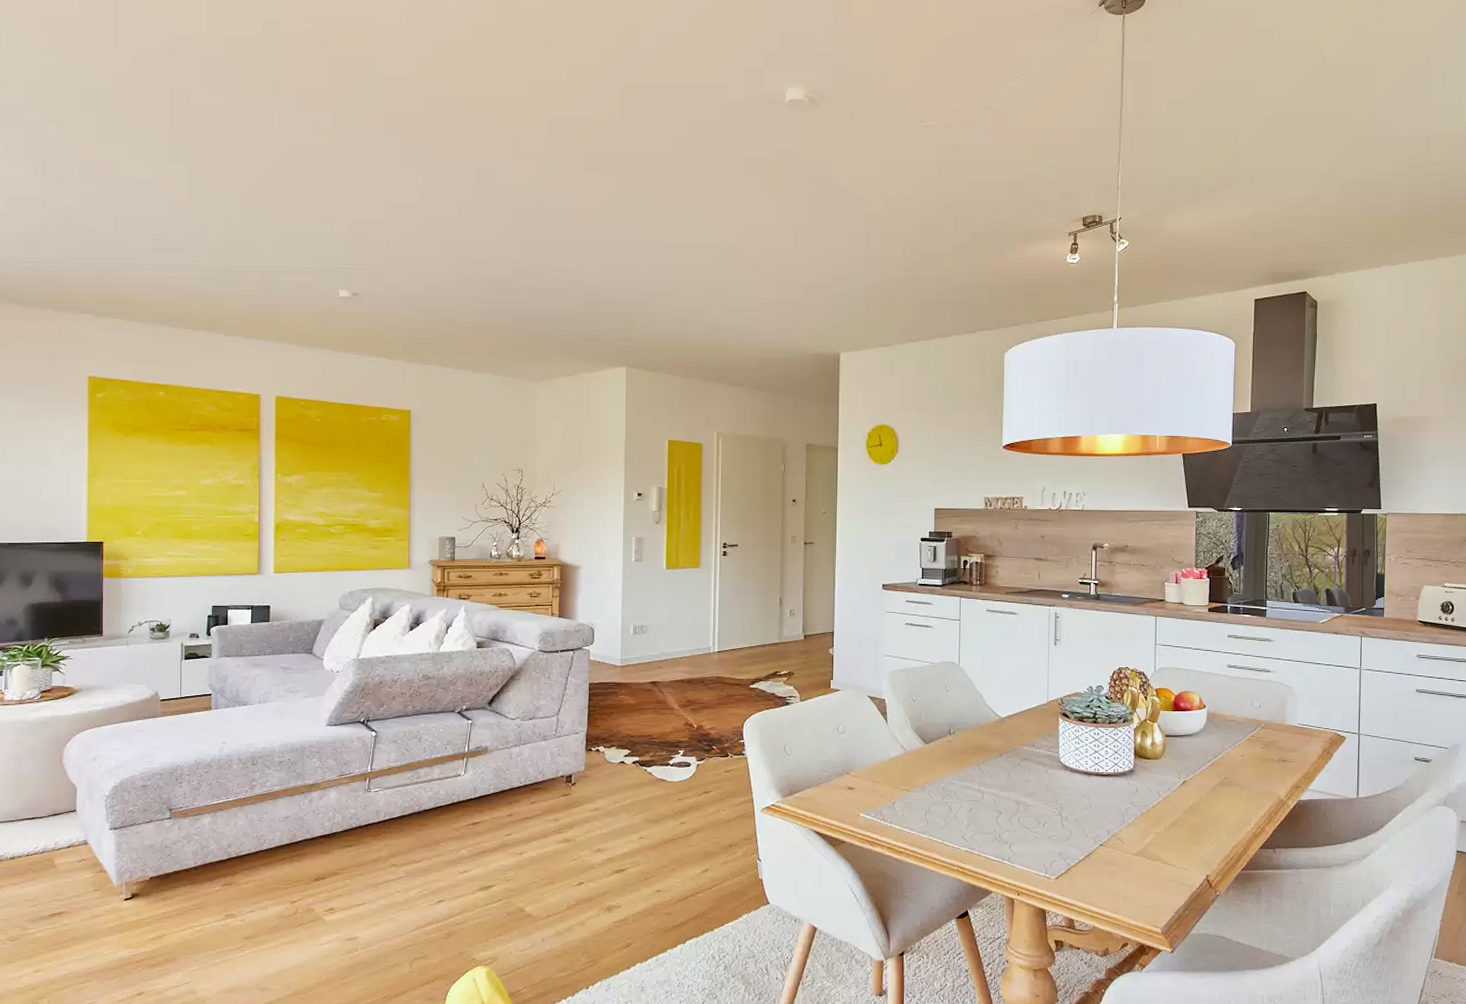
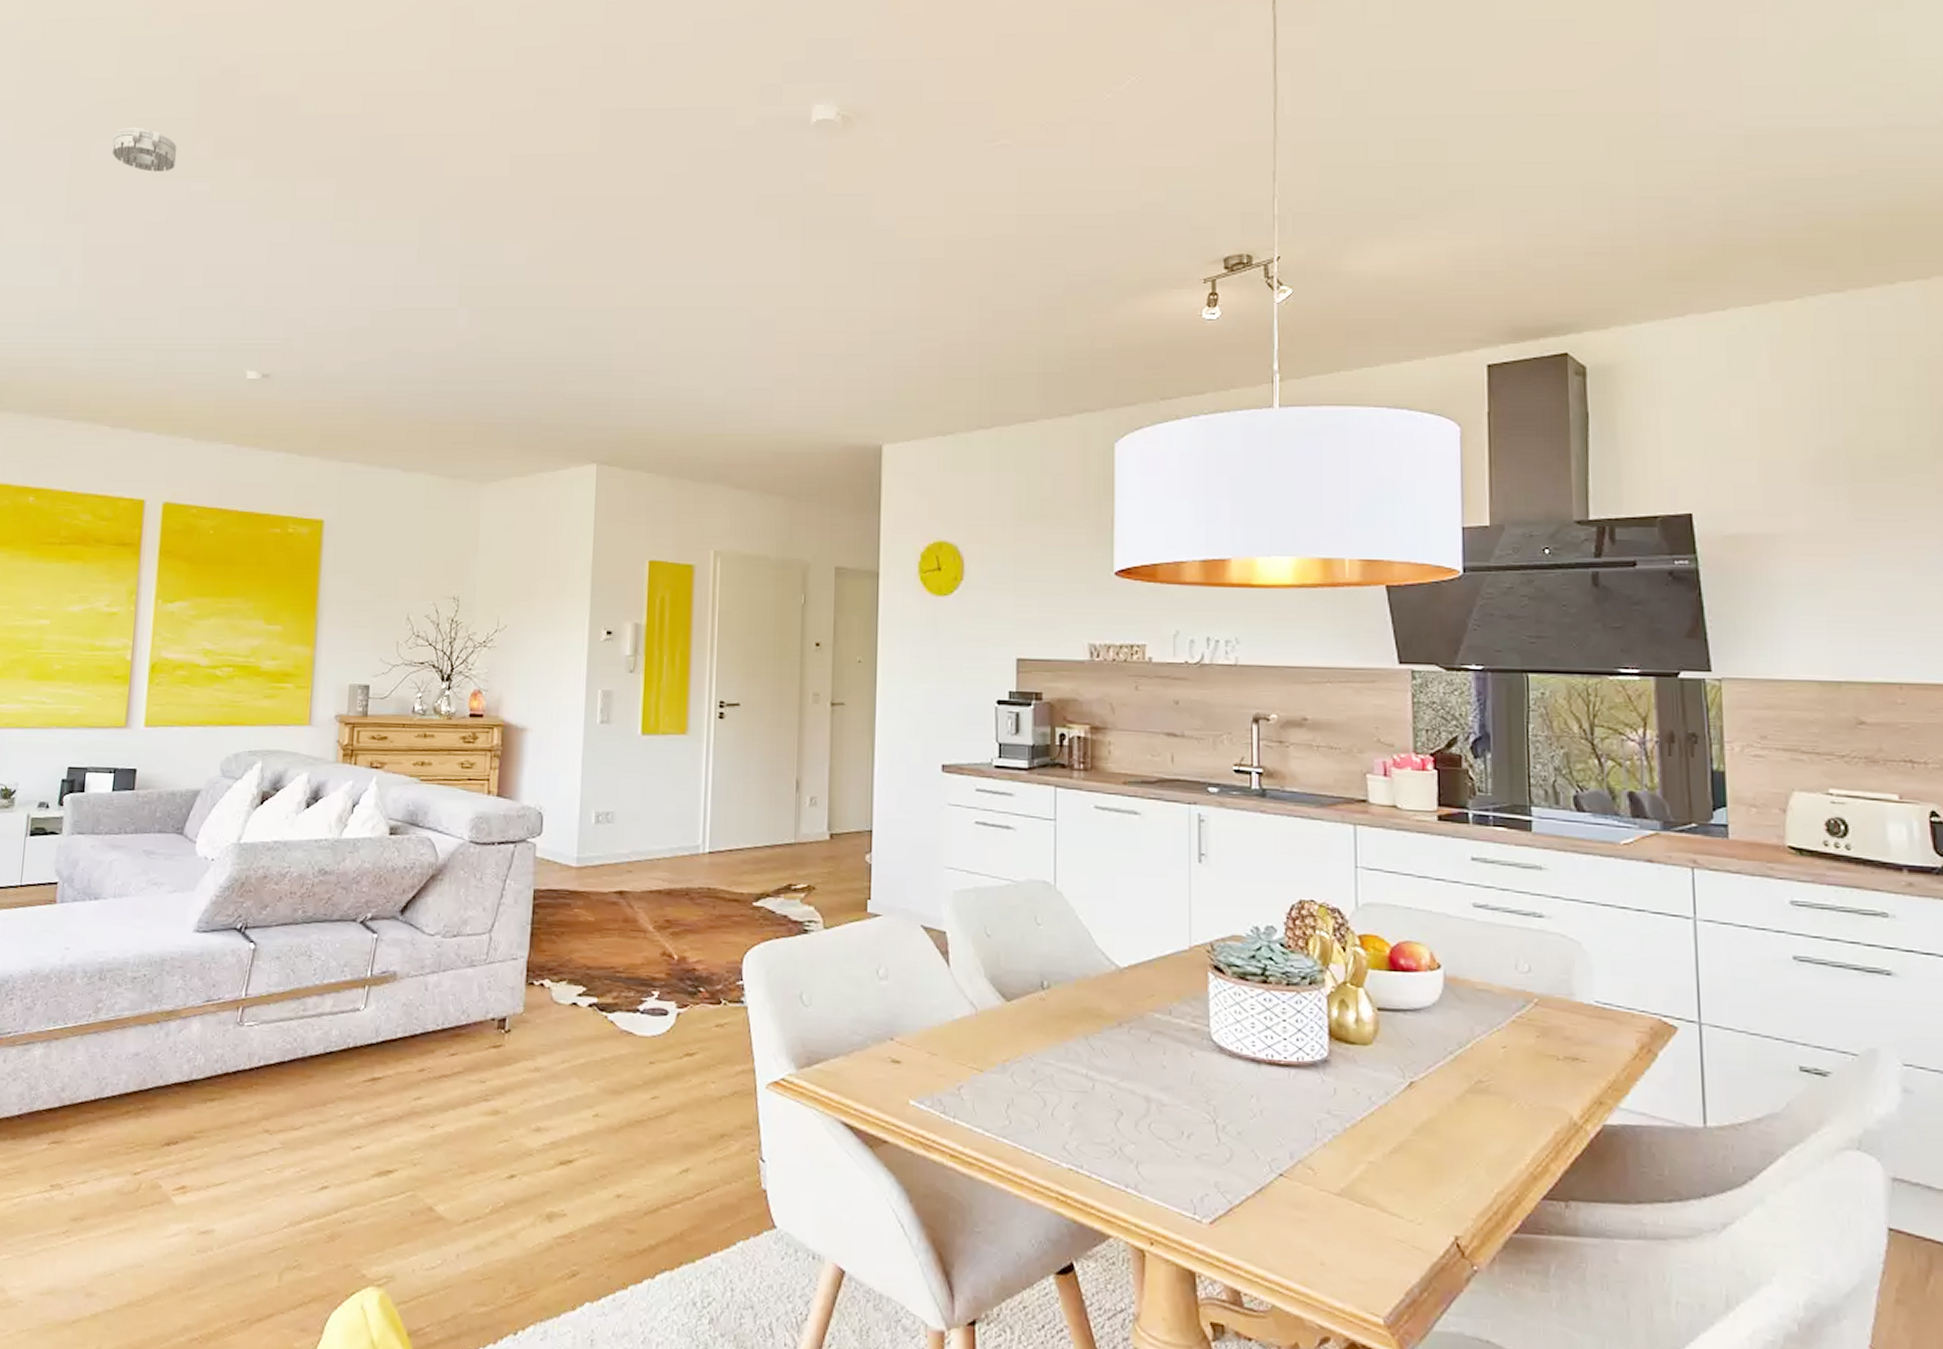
smoke detector: none [208,80,265,121] -> present [112,126,177,172]

